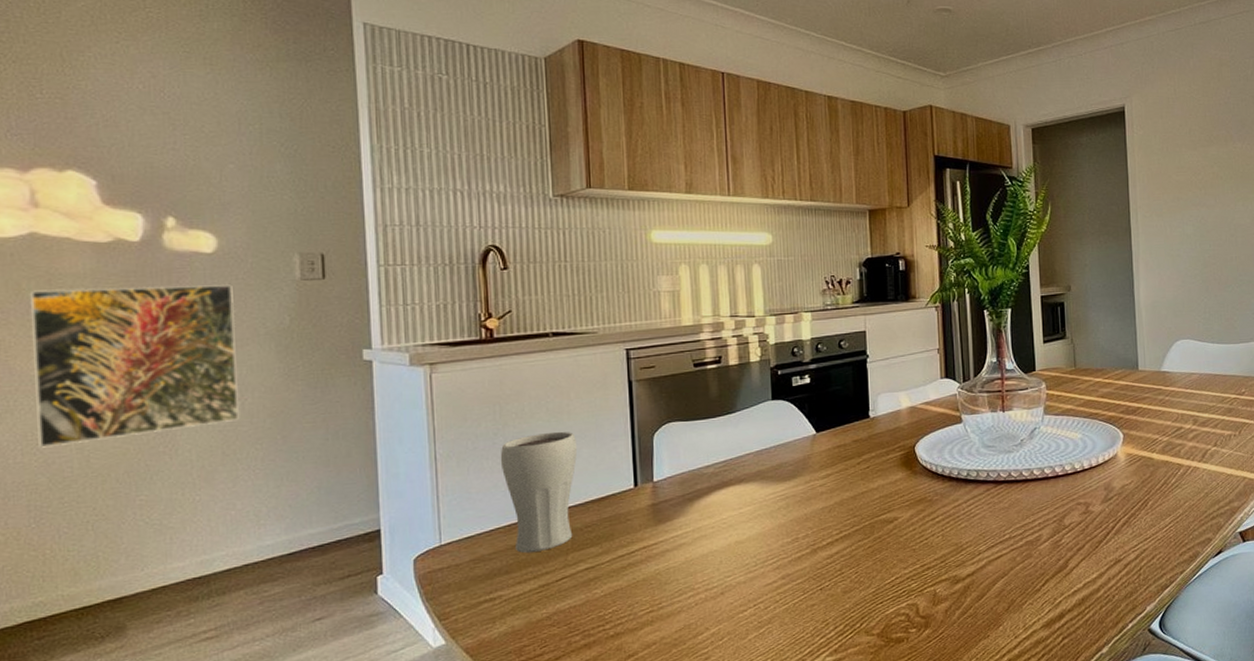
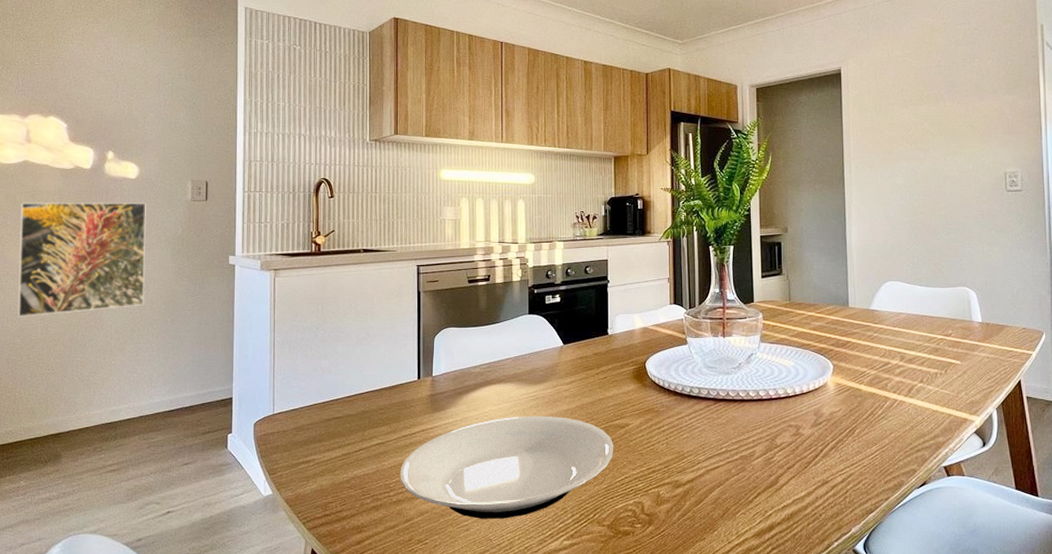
drinking glass: present [500,431,578,553] -> none [320,329,377,427]
plate: none [617,516,882,644] -> present [400,416,614,519]

